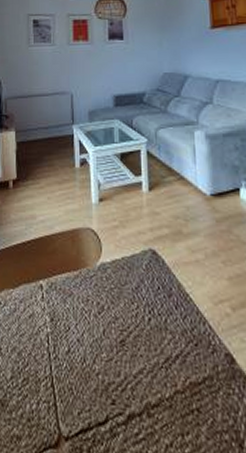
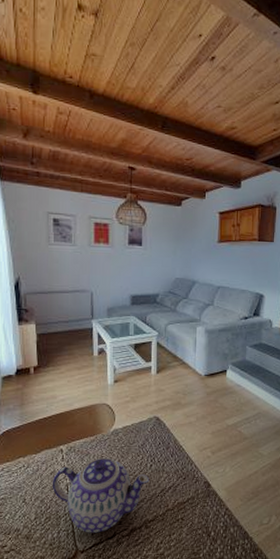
teapot: none [30,300,149,413] -> present [52,457,150,533]

